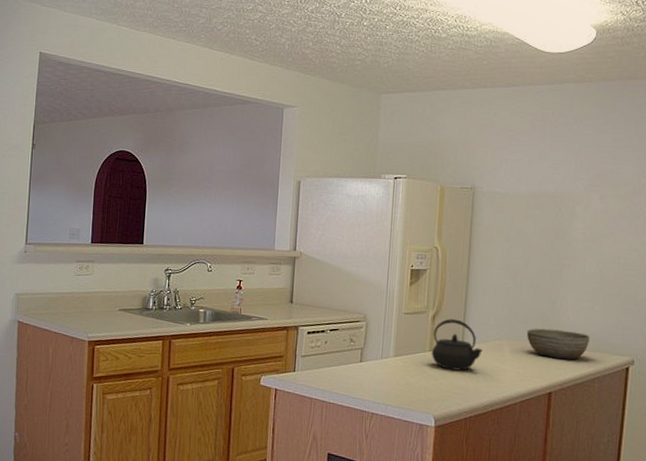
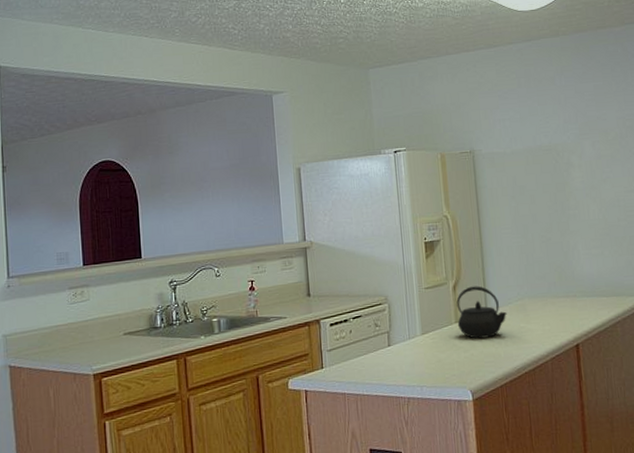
bowl: present [526,328,590,360] -> none [545,279,605,310]

